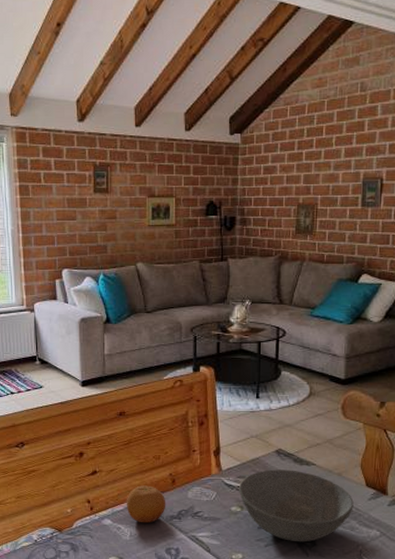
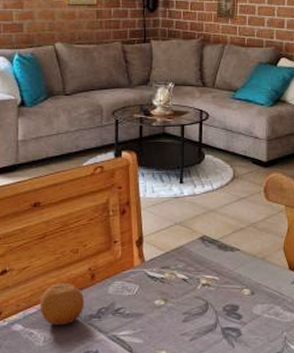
bowl: present [238,469,354,542] -> none [162,257,277,334]

